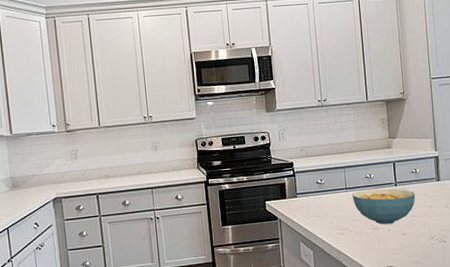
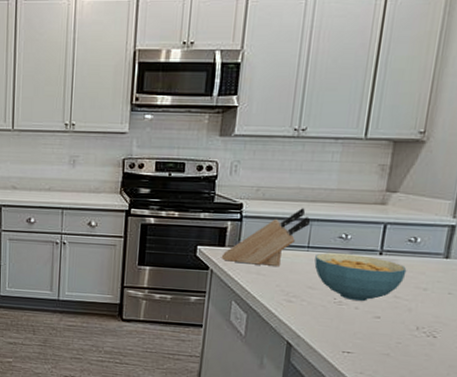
knife block: none [285,159,344,210] -> present [221,208,311,267]

